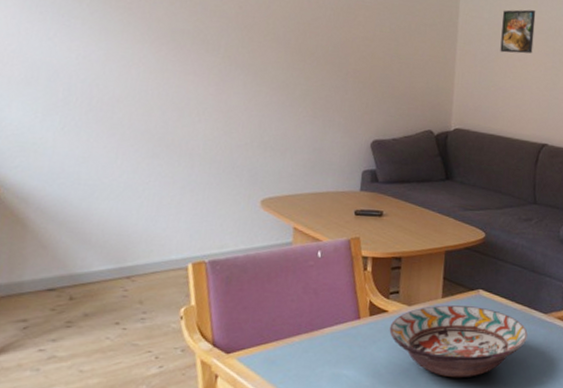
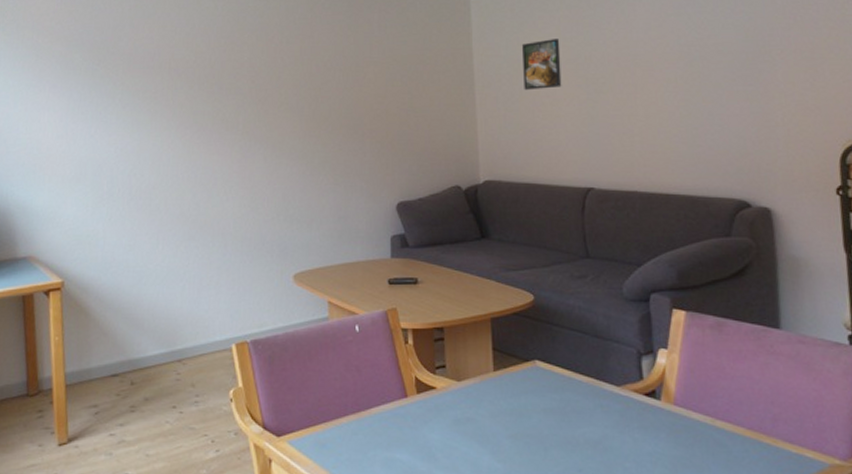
decorative bowl: present [389,305,528,378] -> none [440,379,600,463]

